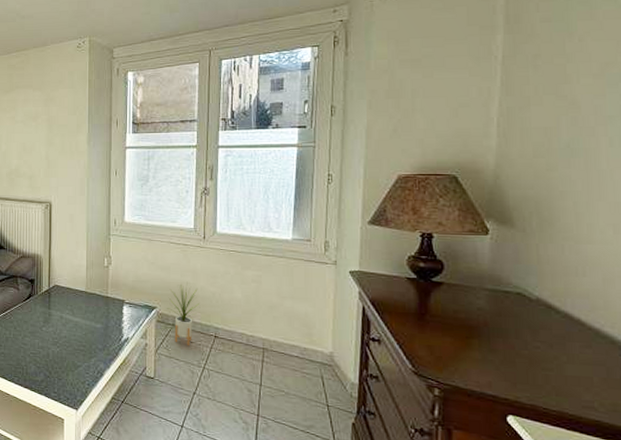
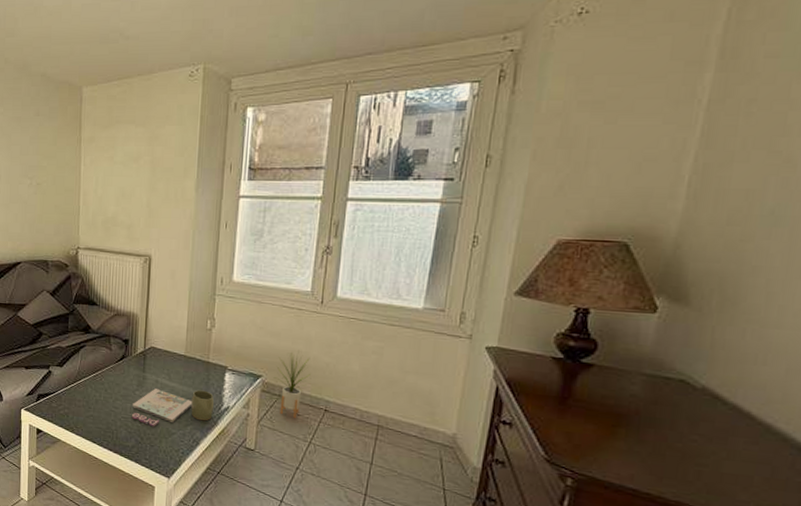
magazine: none [40,324,95,361] -> present [132,389,193,427]
mug: none [94,323,115,353] -> present [191,390,215,421]

